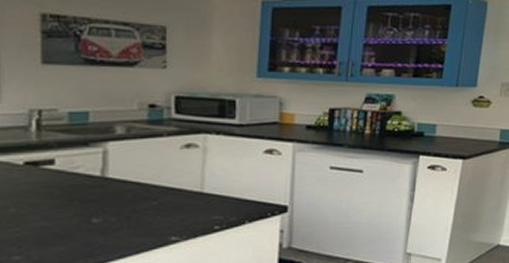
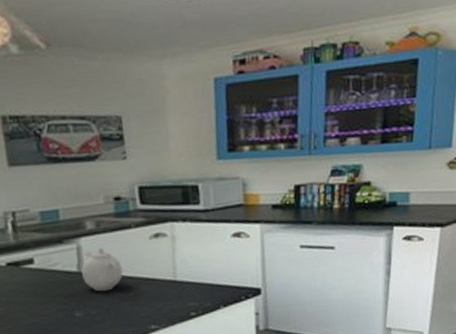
teapot: none [105,153,149,199] -> present [82,247,123,292]

